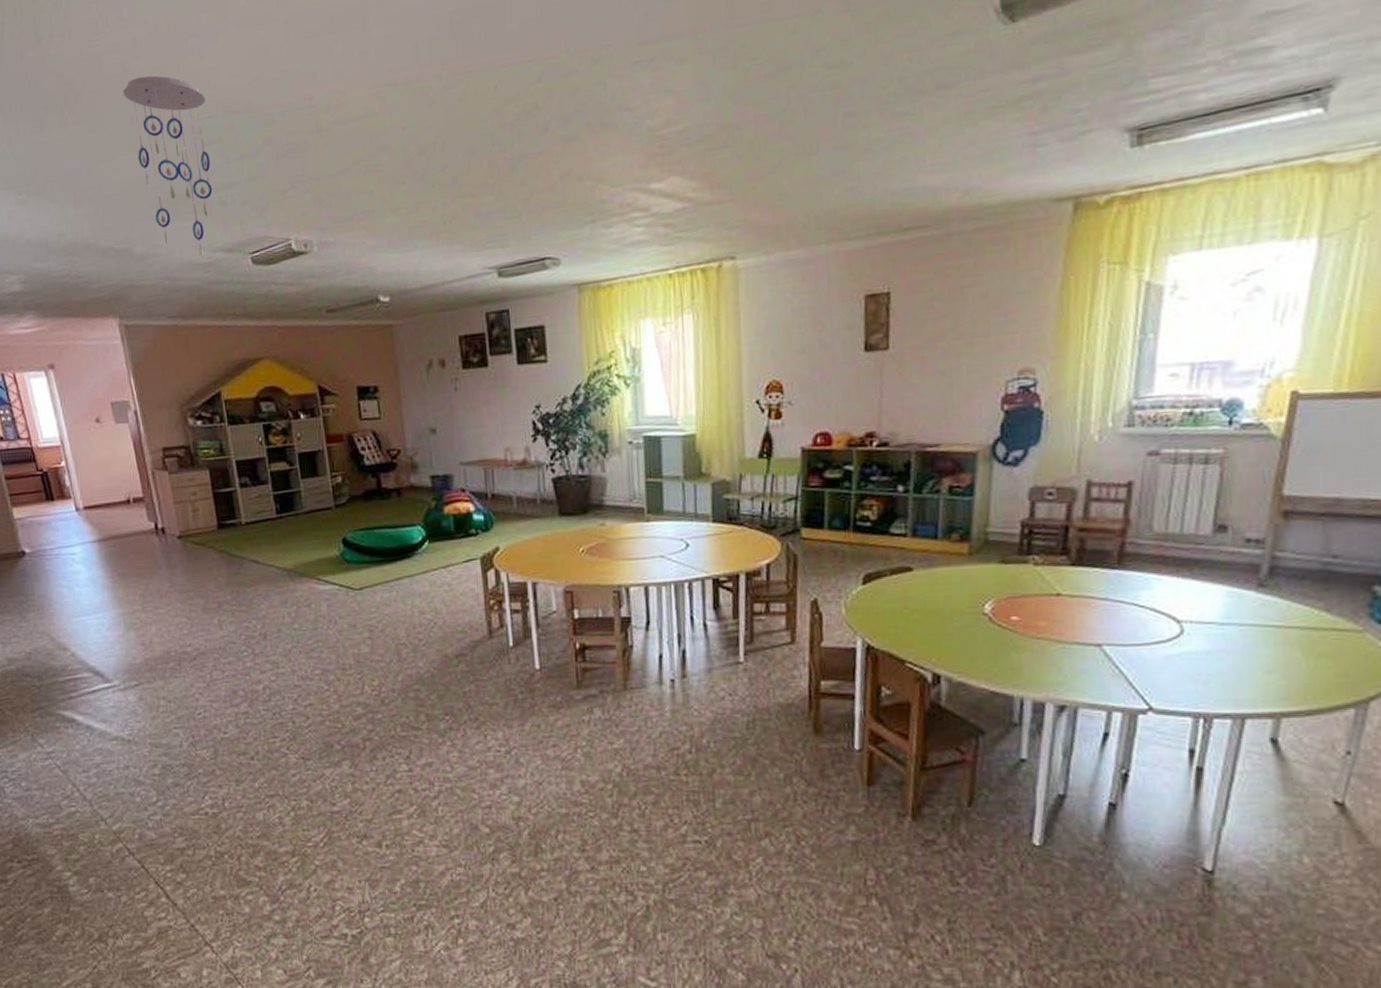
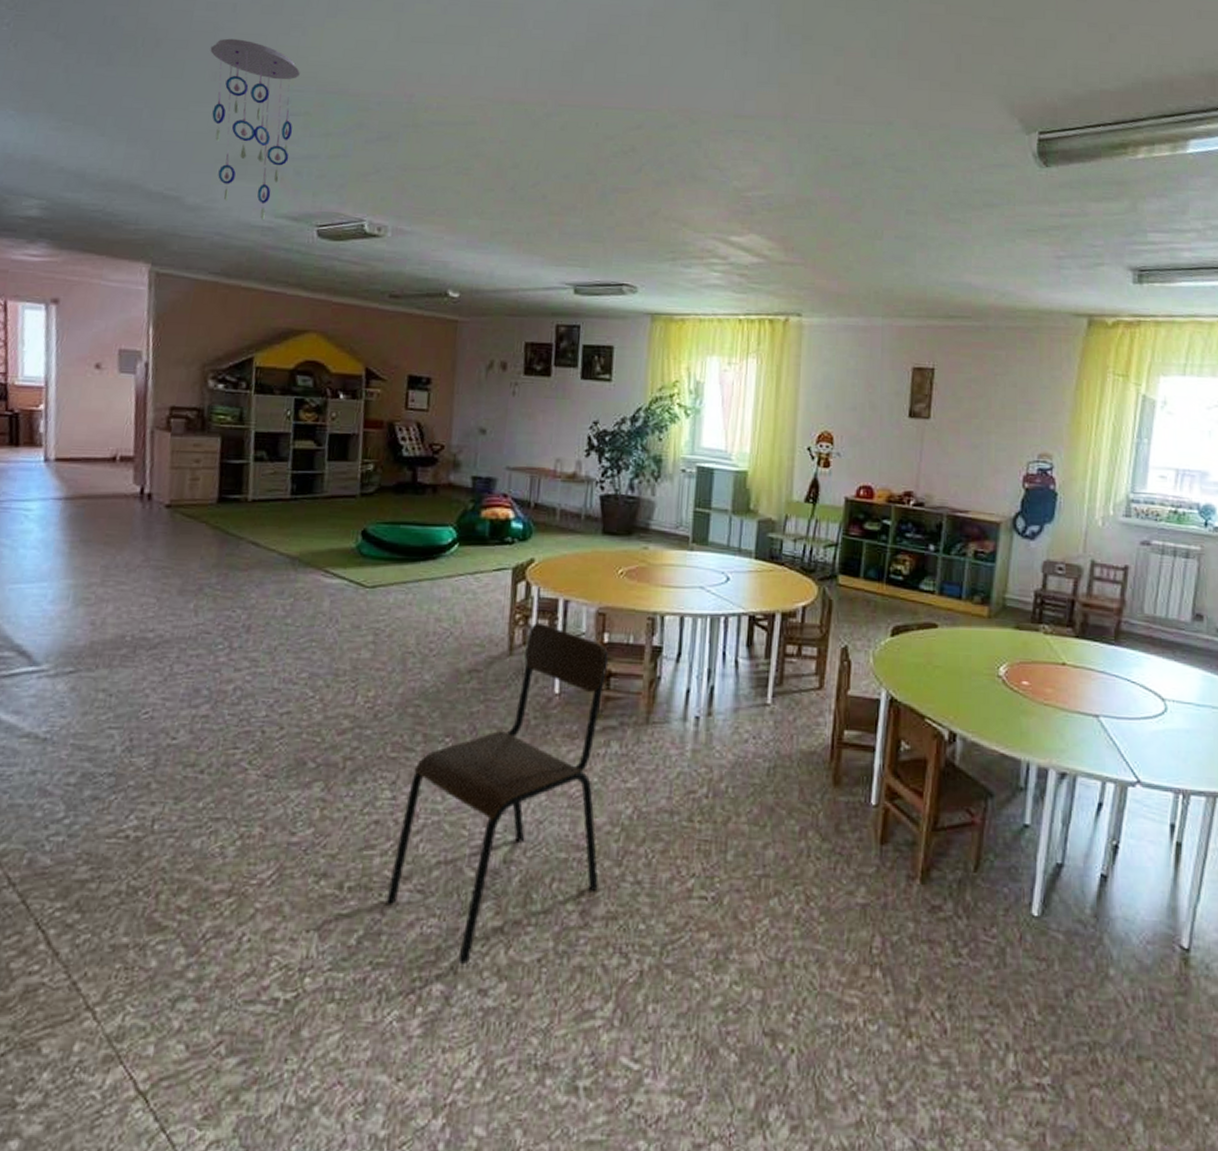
chair: none [418,605,599,904] -> present [386,622,608,964]

